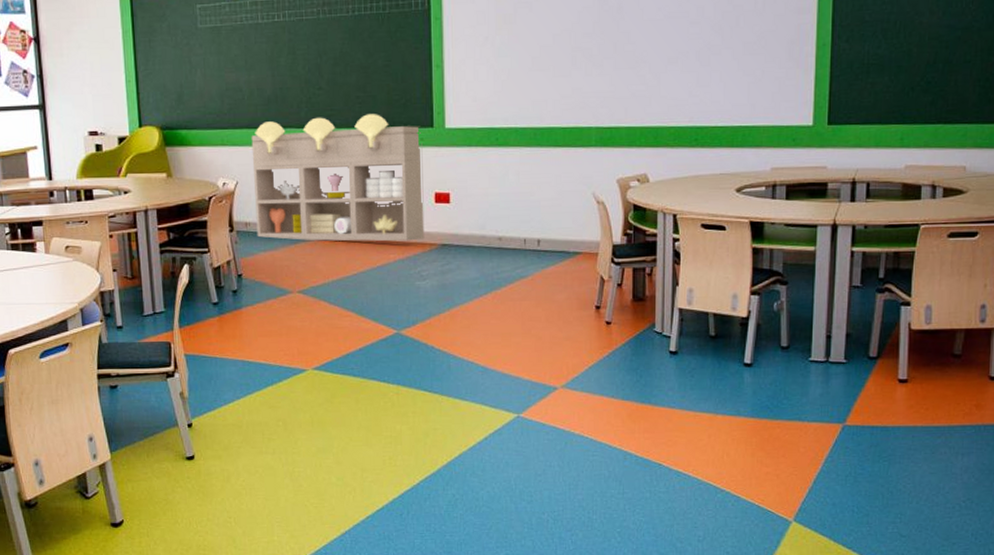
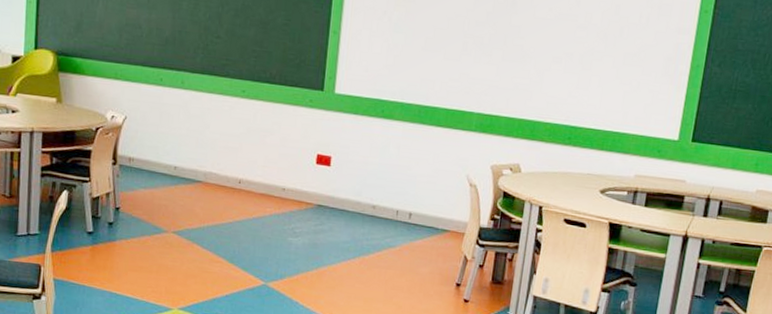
storage shelving unit: present [251,114,425,242] -> none [139,62,311,198]

